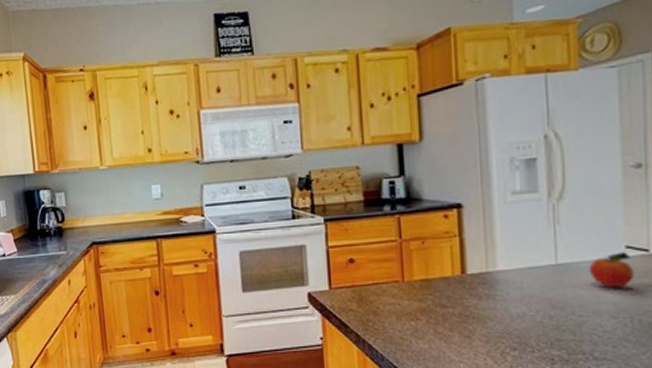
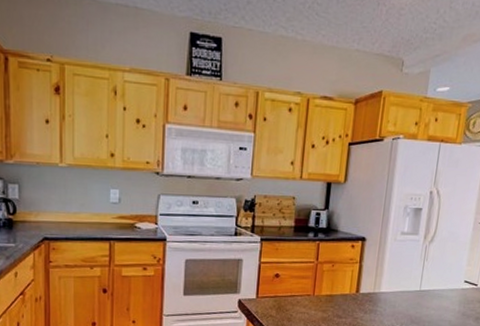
fruit: present [588,252,634,289] -> none [439,285,466,311]

